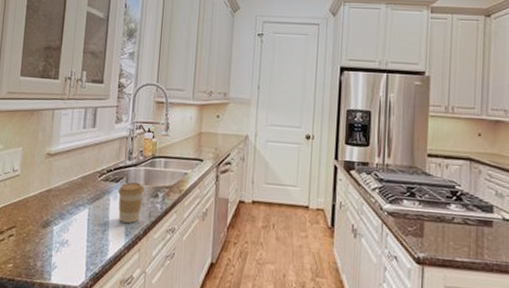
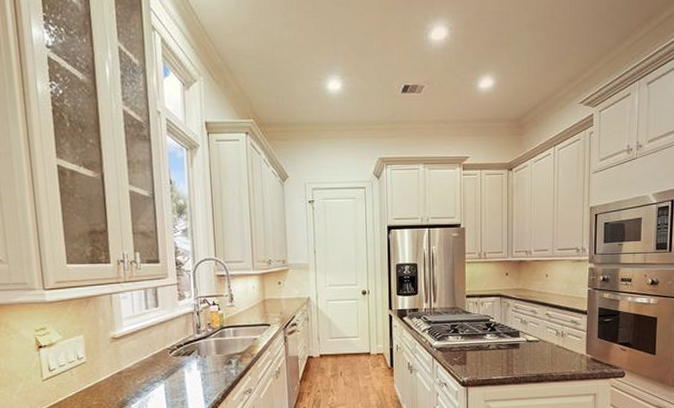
coffee cup: present [117,181,145,223] -> none [191,353,218,391]

